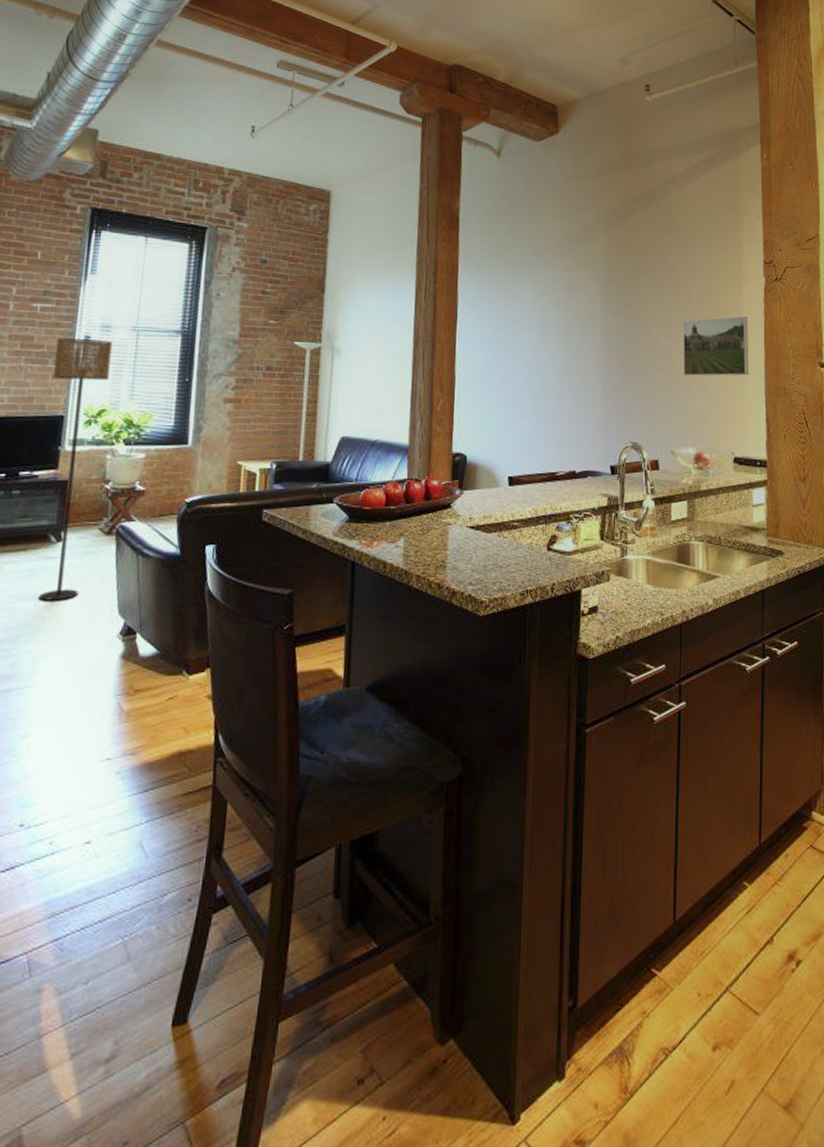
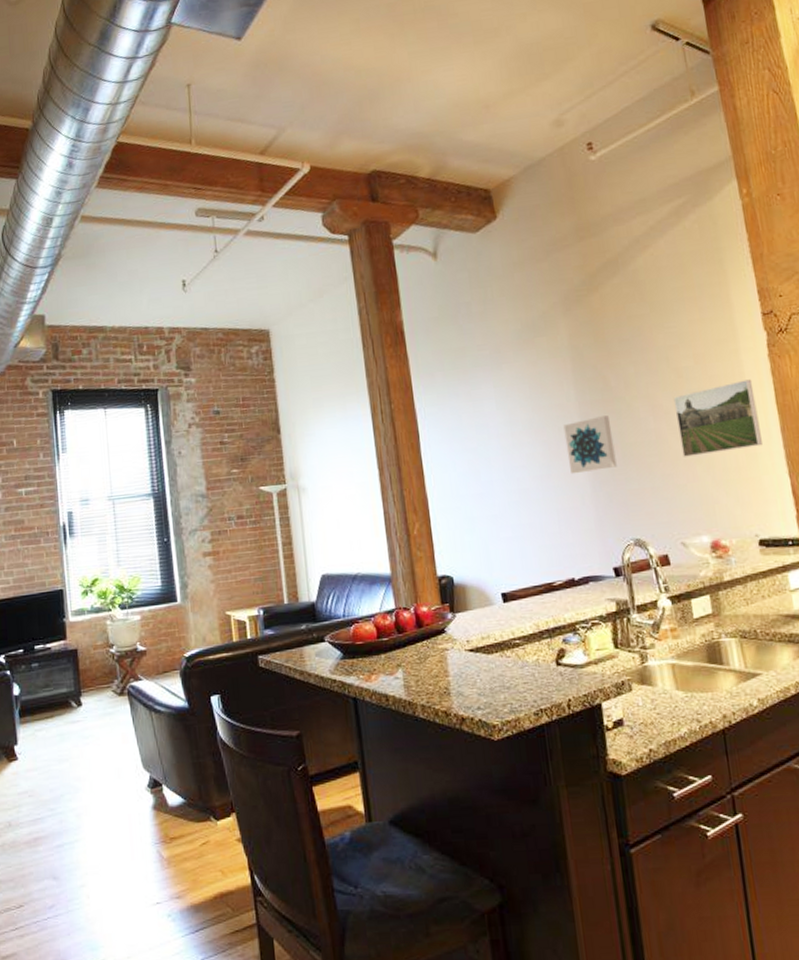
floor lamp: present [39,338,112,601] -> none [44,513,105,762]
wall art: none [586,327,628,376] -> present [563,415,617,475]

